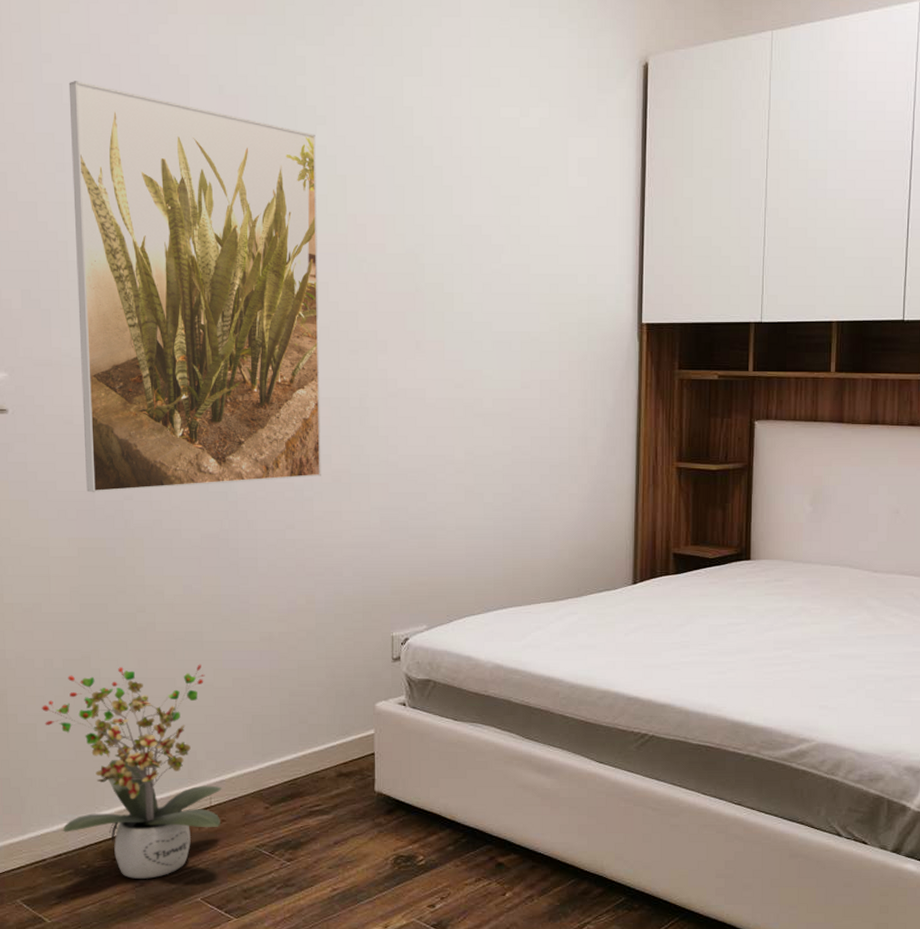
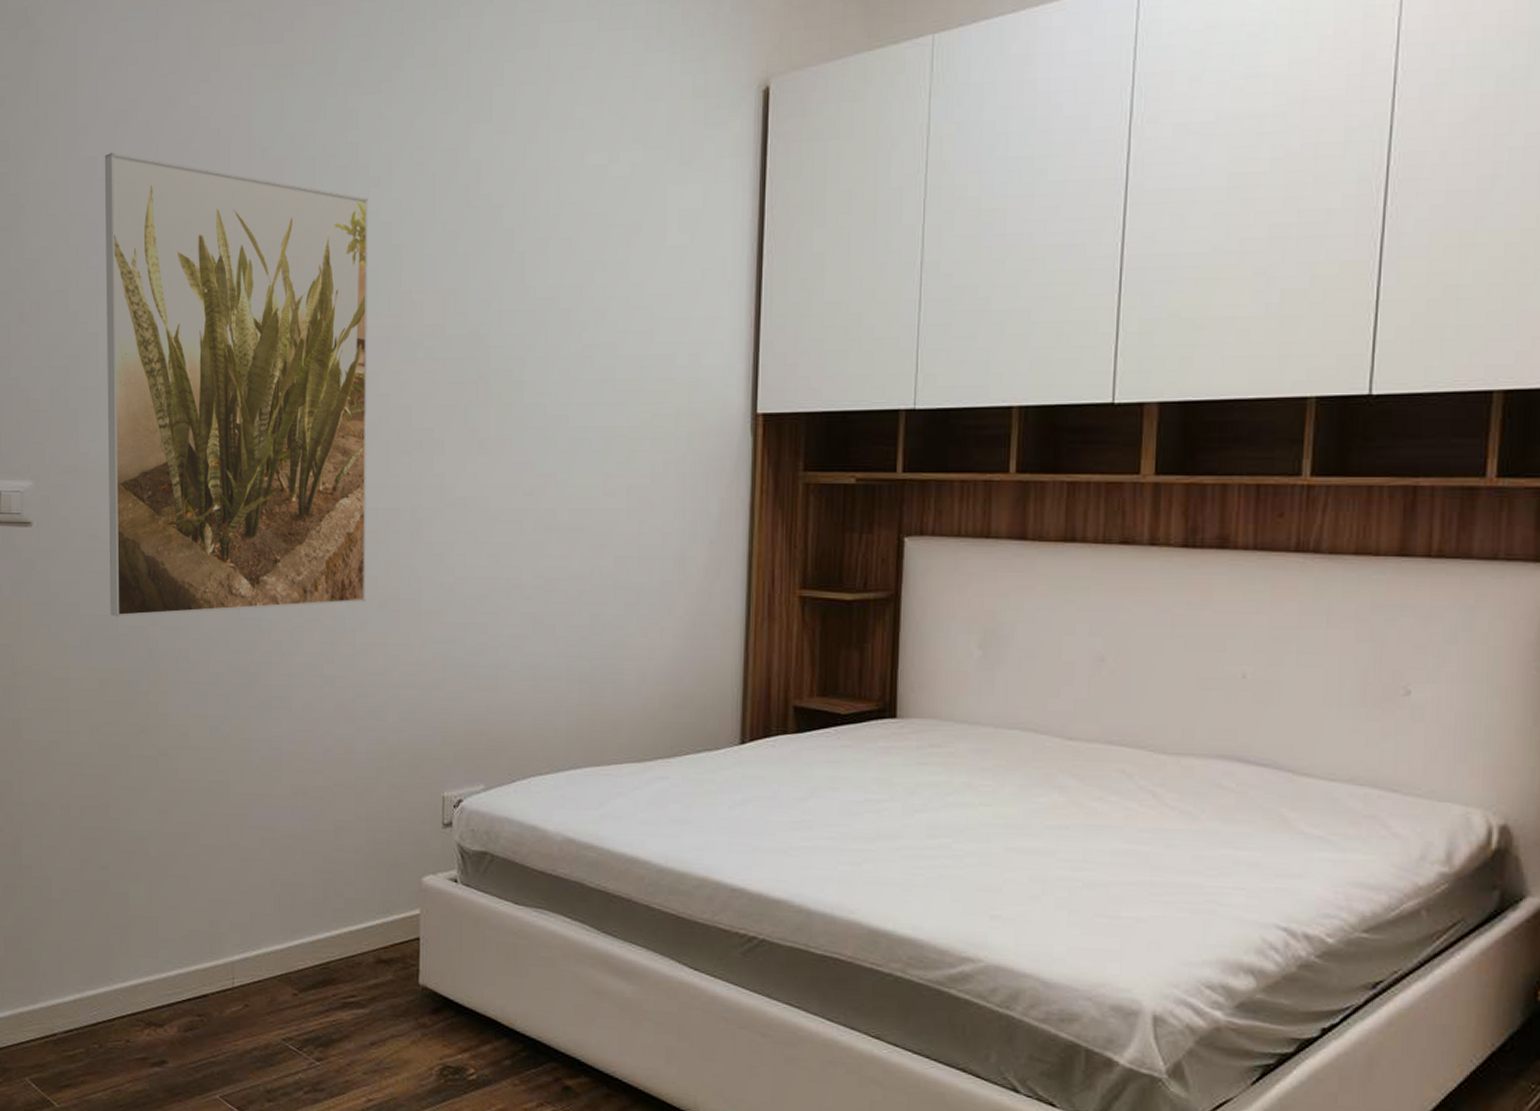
potted plant: present [42,664,222,879] -> none [57,818,246,1067]

